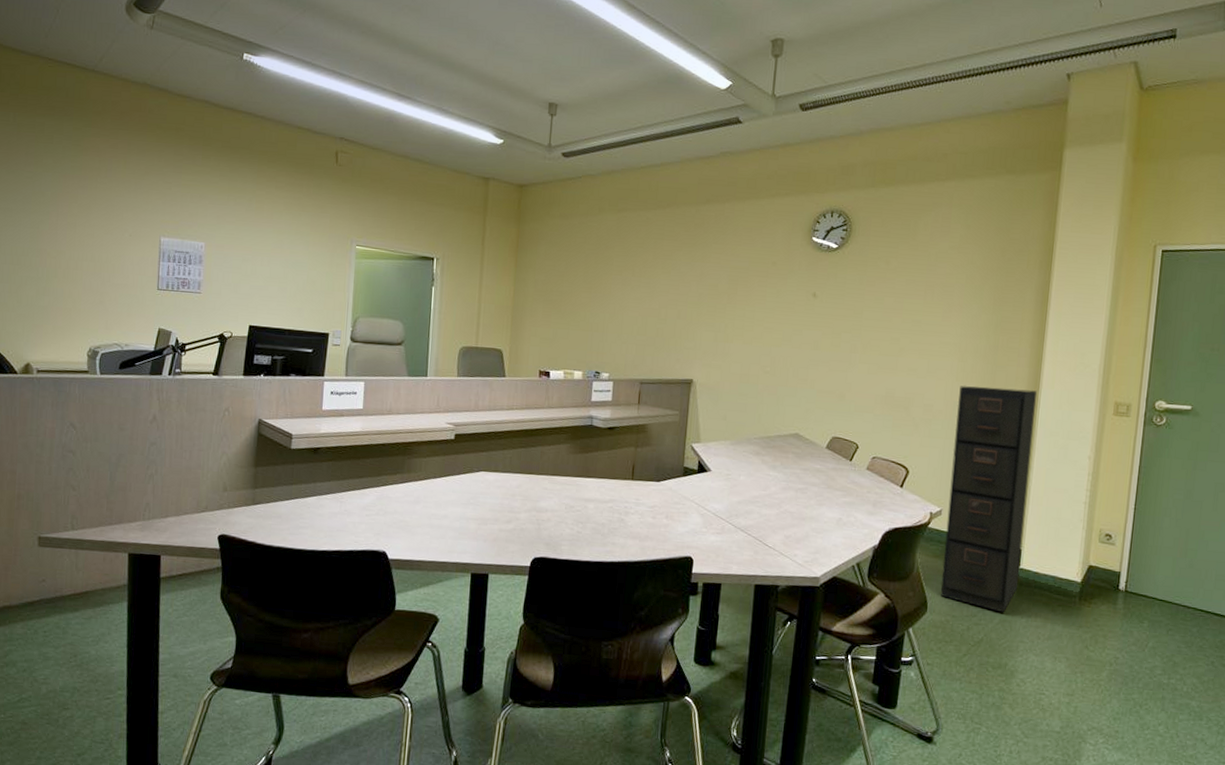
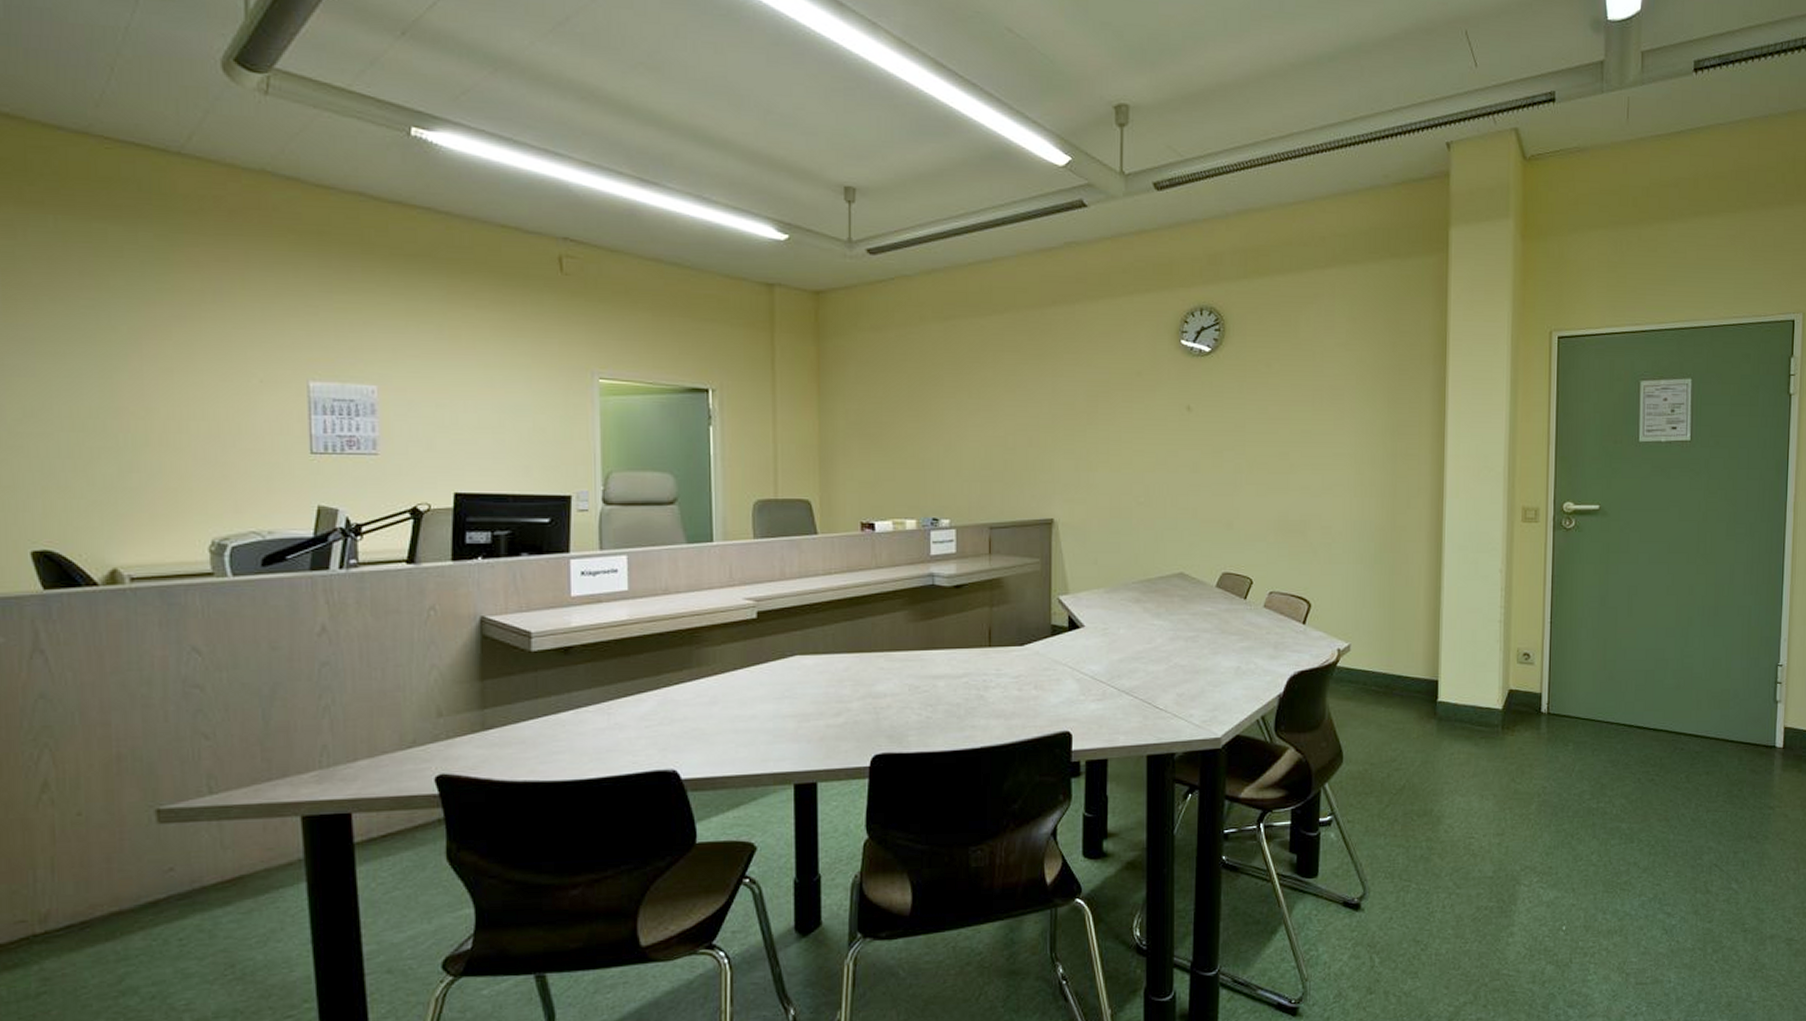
filing cabinet: present [940,386,1037,613] -> none [1355,501,1441,754]

